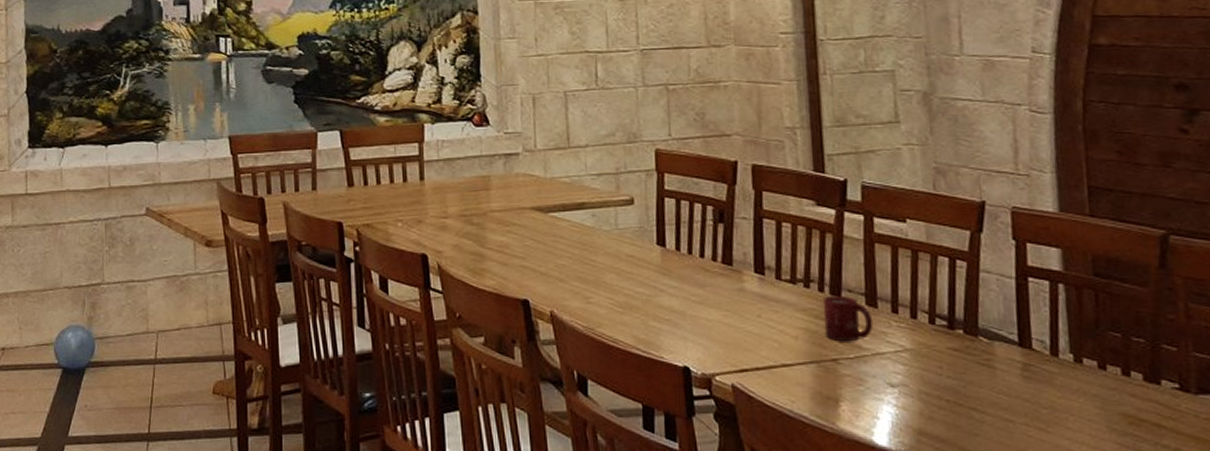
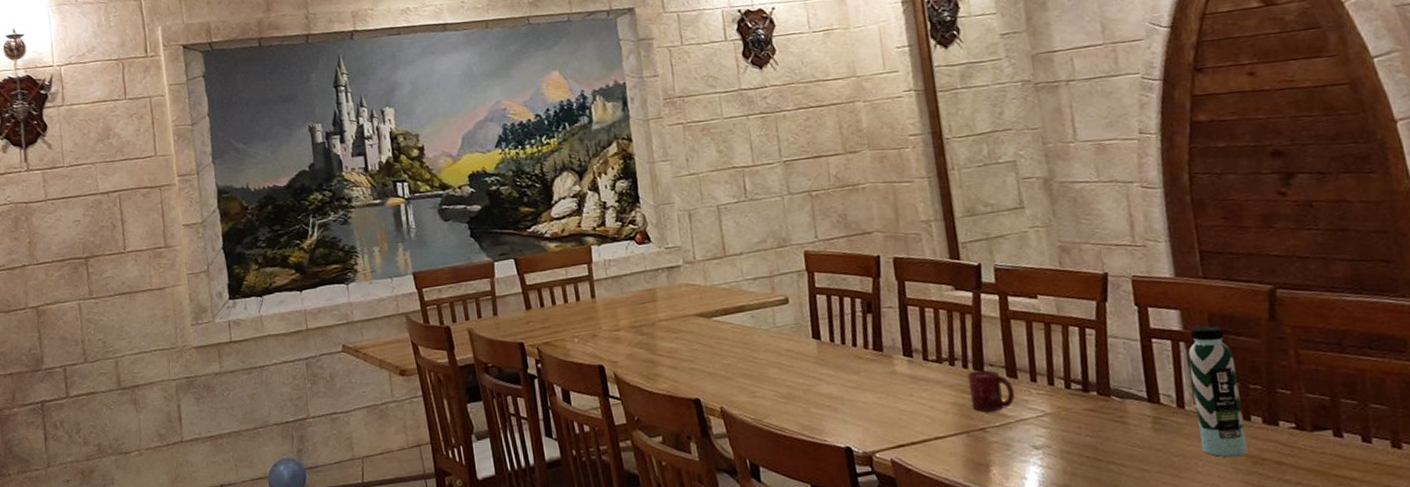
water bottle: none [1066,269,1124,415] -> present [1188,325,1248,458]

